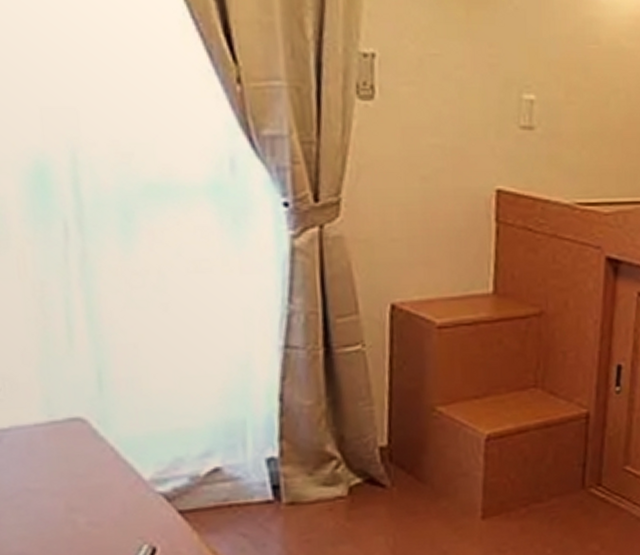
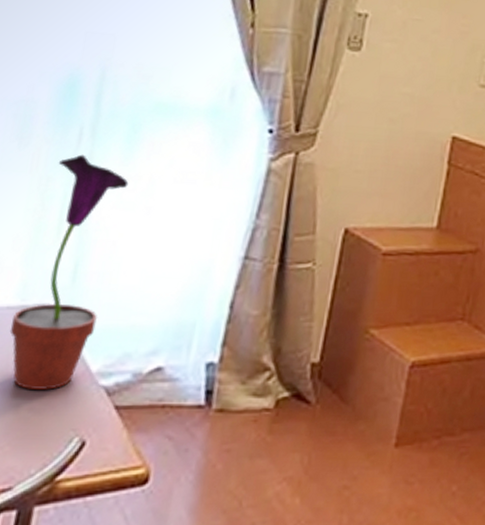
potted flower: none [44,252,138,504] -> present [9,154,129,390]

